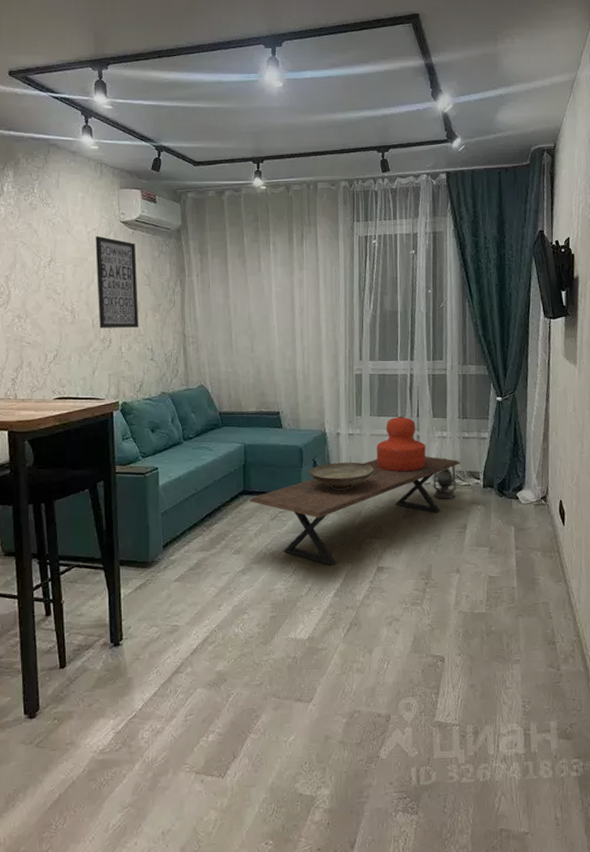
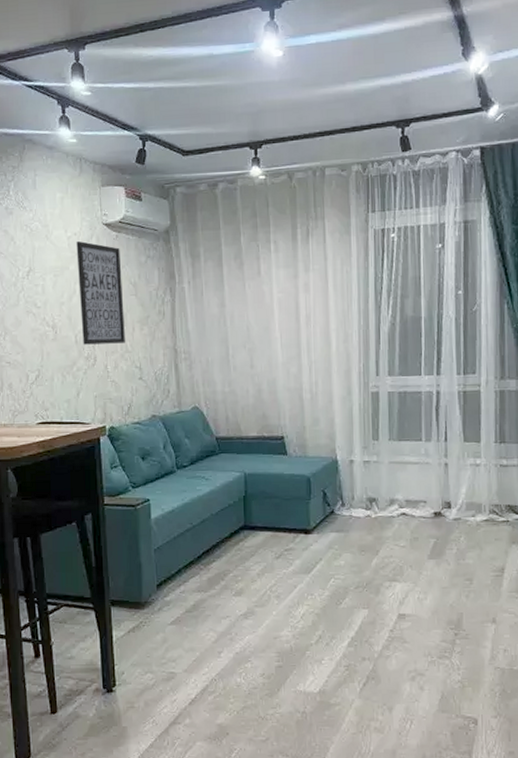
coffee table: present [249,456,460,566] -> none [251,487,497,612]
decorative bowl: present [310,462,375,490] -> none [319,493,395,526]
vase: present [376,416,426,472] -> none [396,440,456,505]
lantern: present [431,458,457,500] -> none [462,489,493,538]

